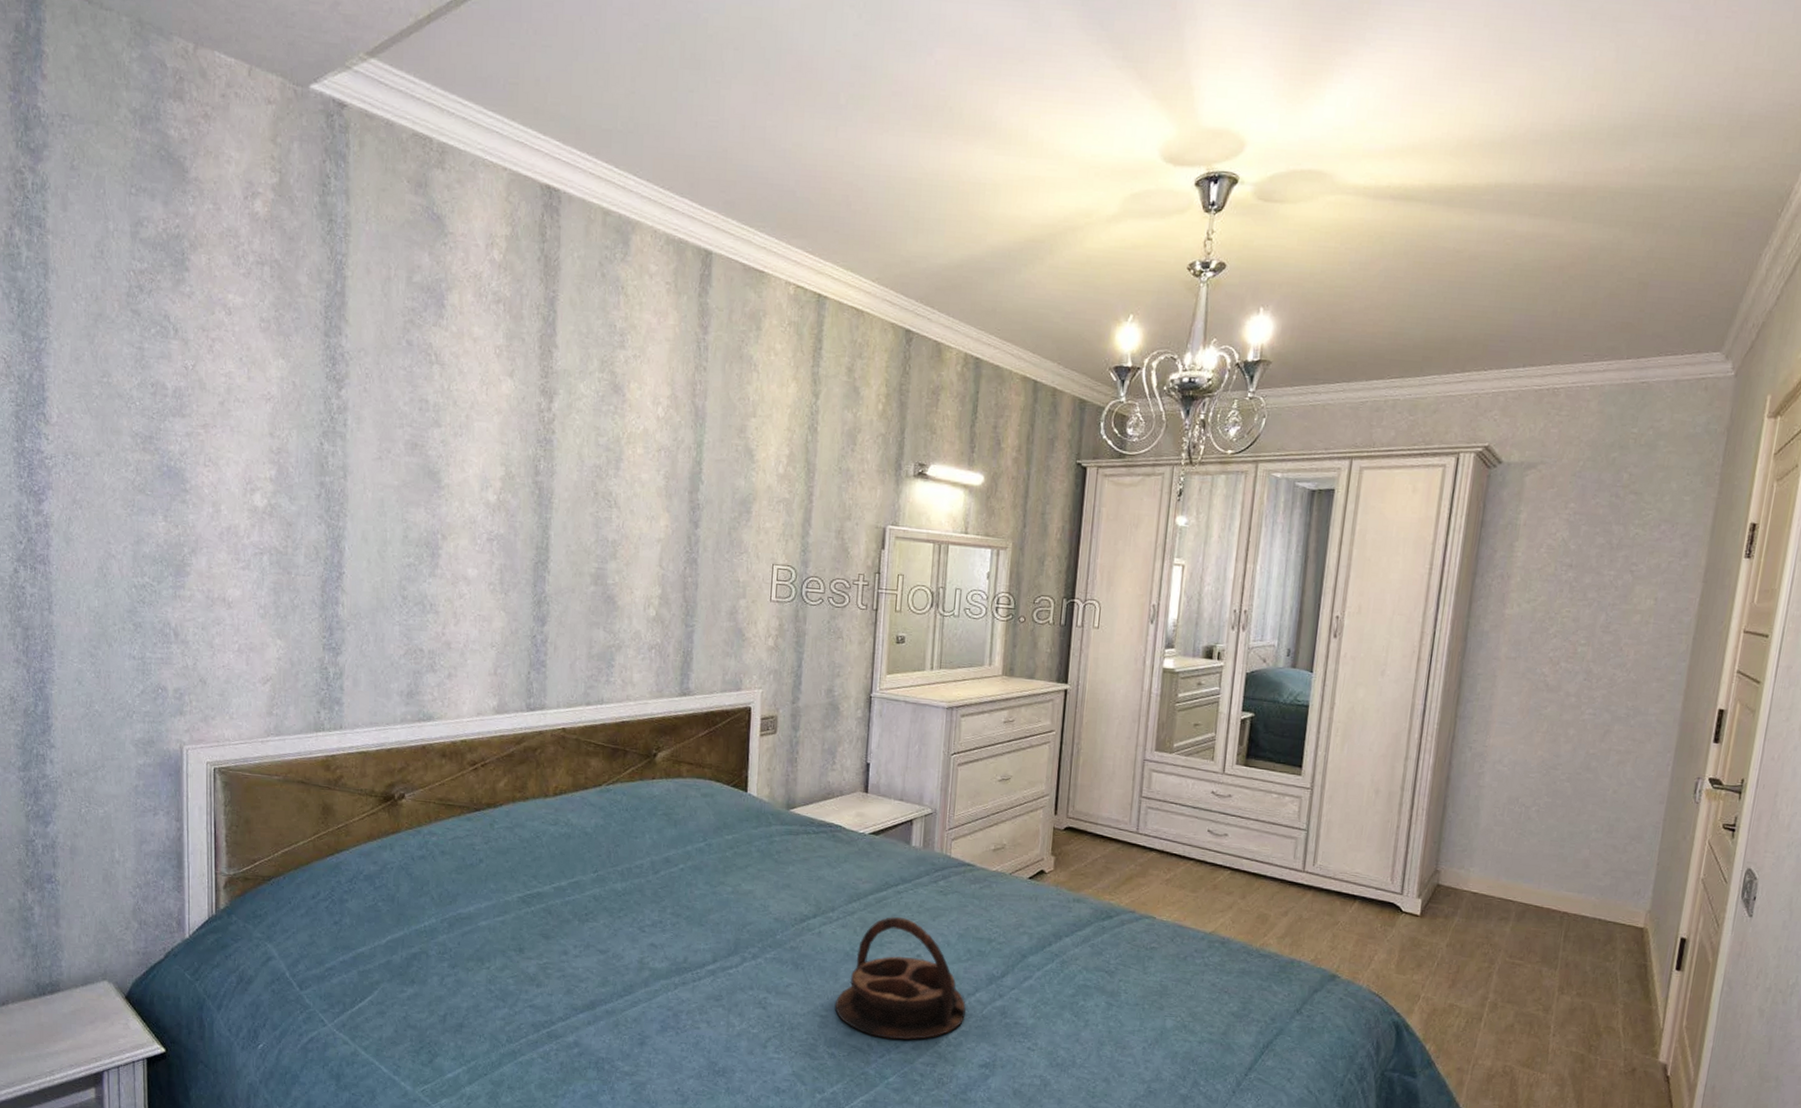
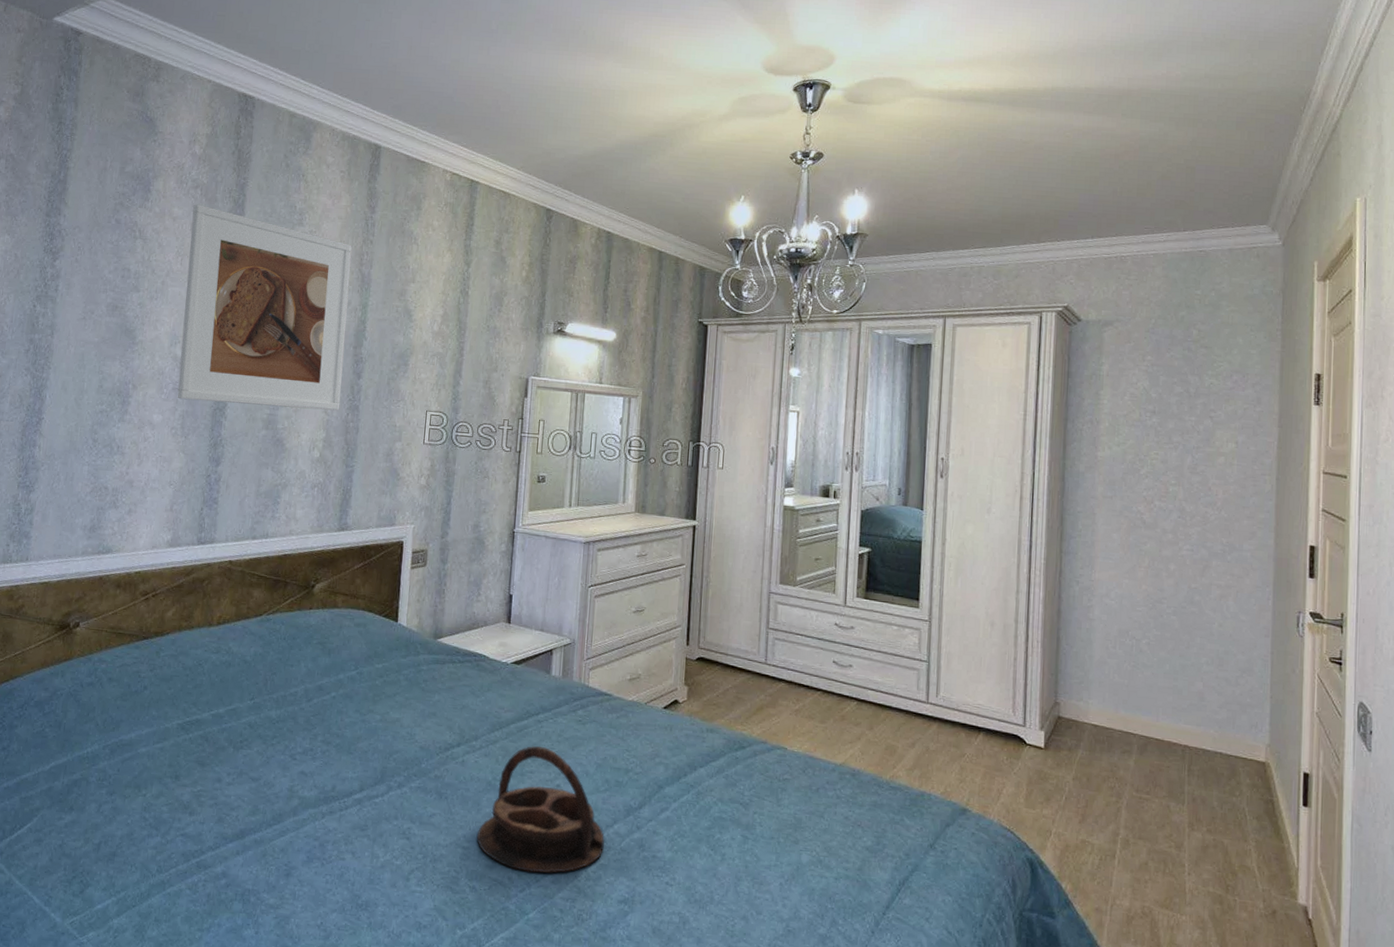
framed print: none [493,322,683,565] -> present [177,204,352,411]

